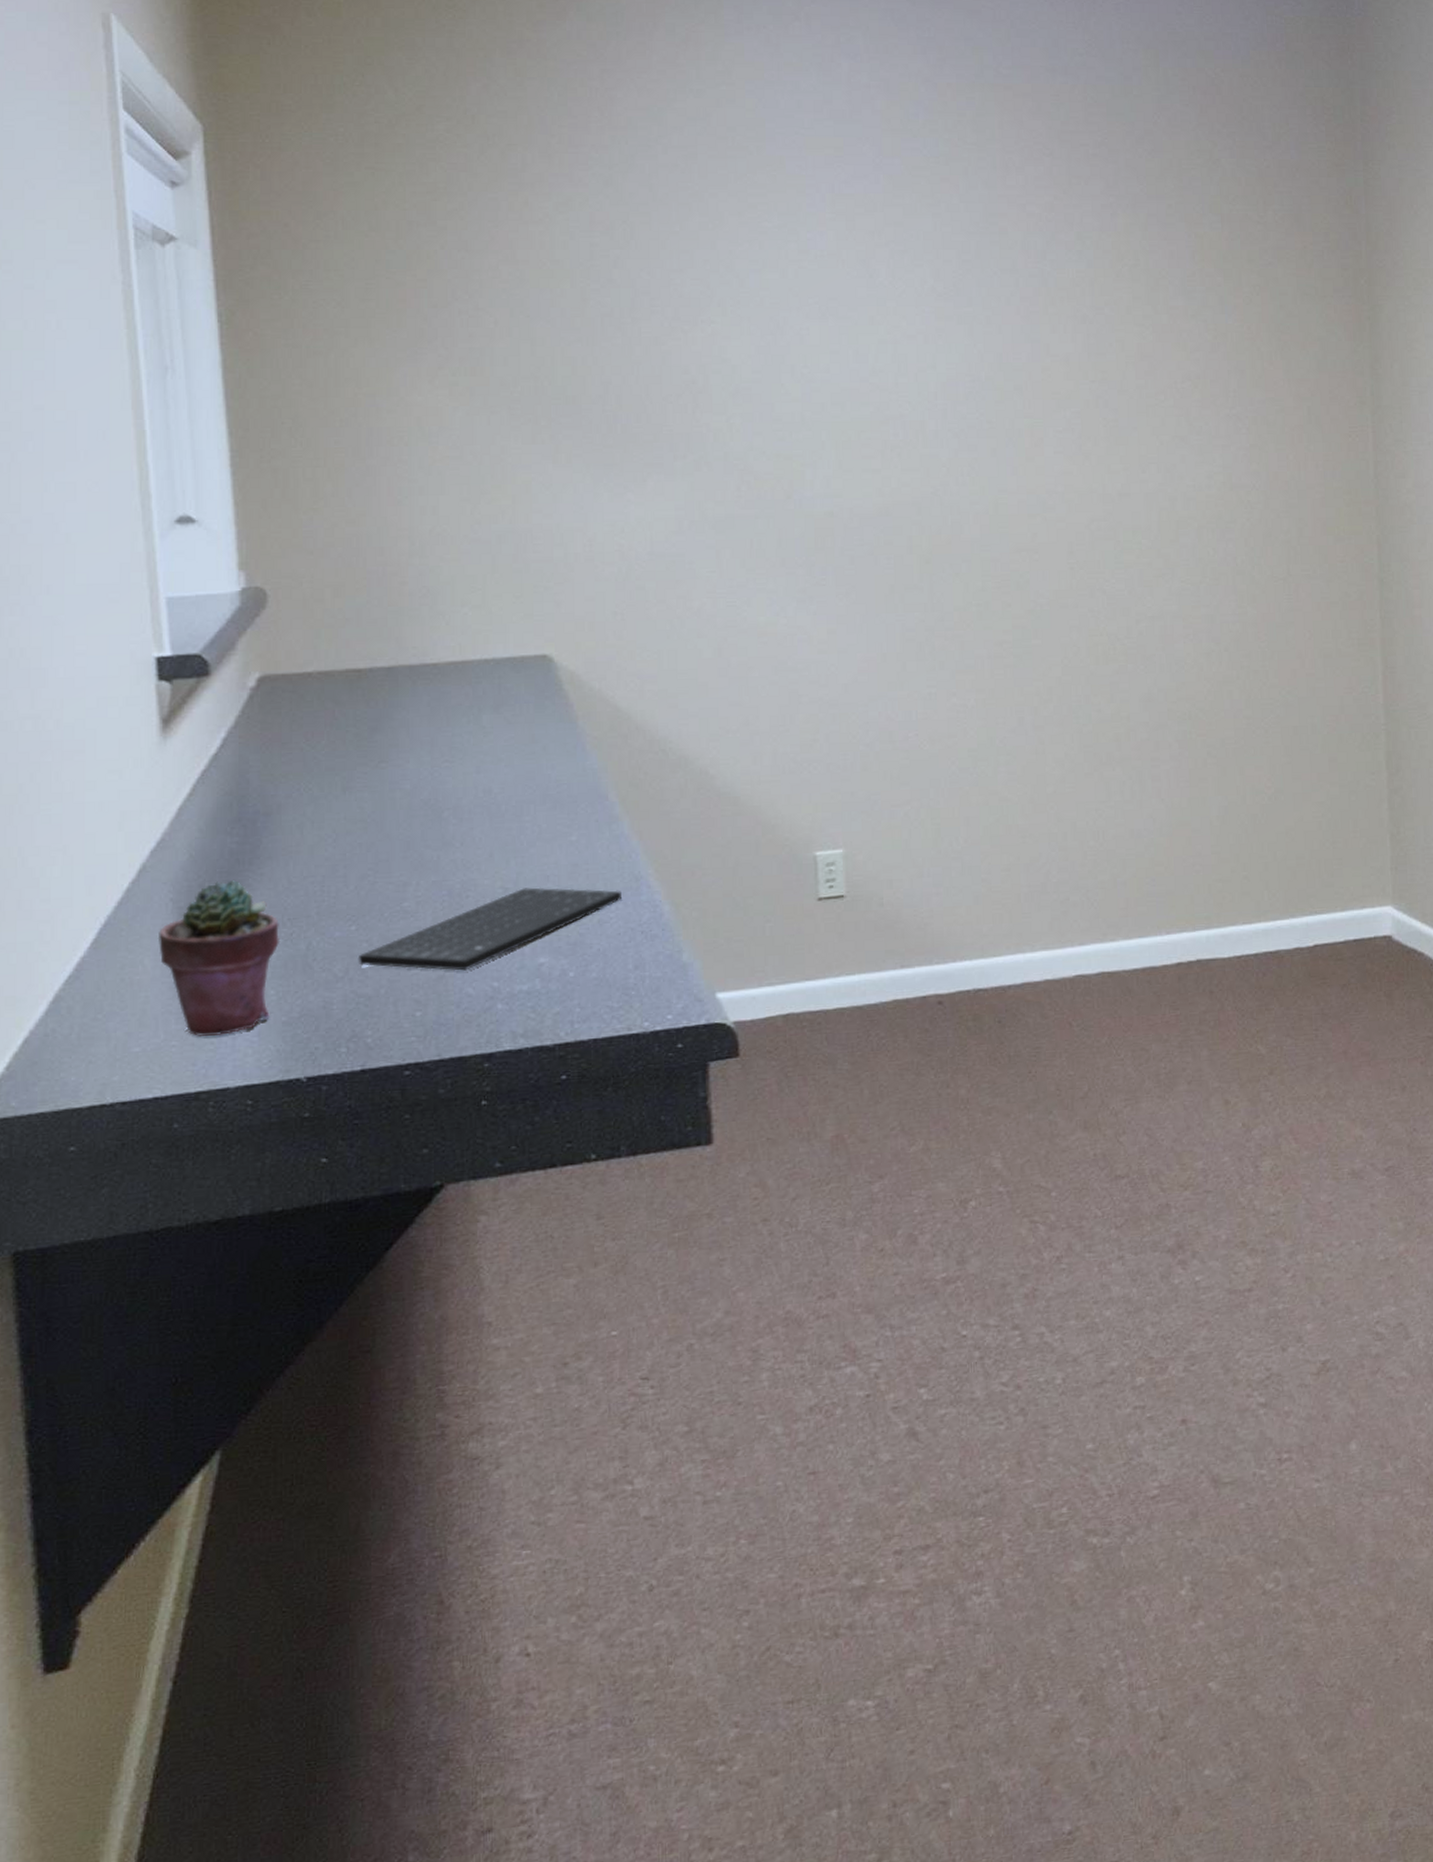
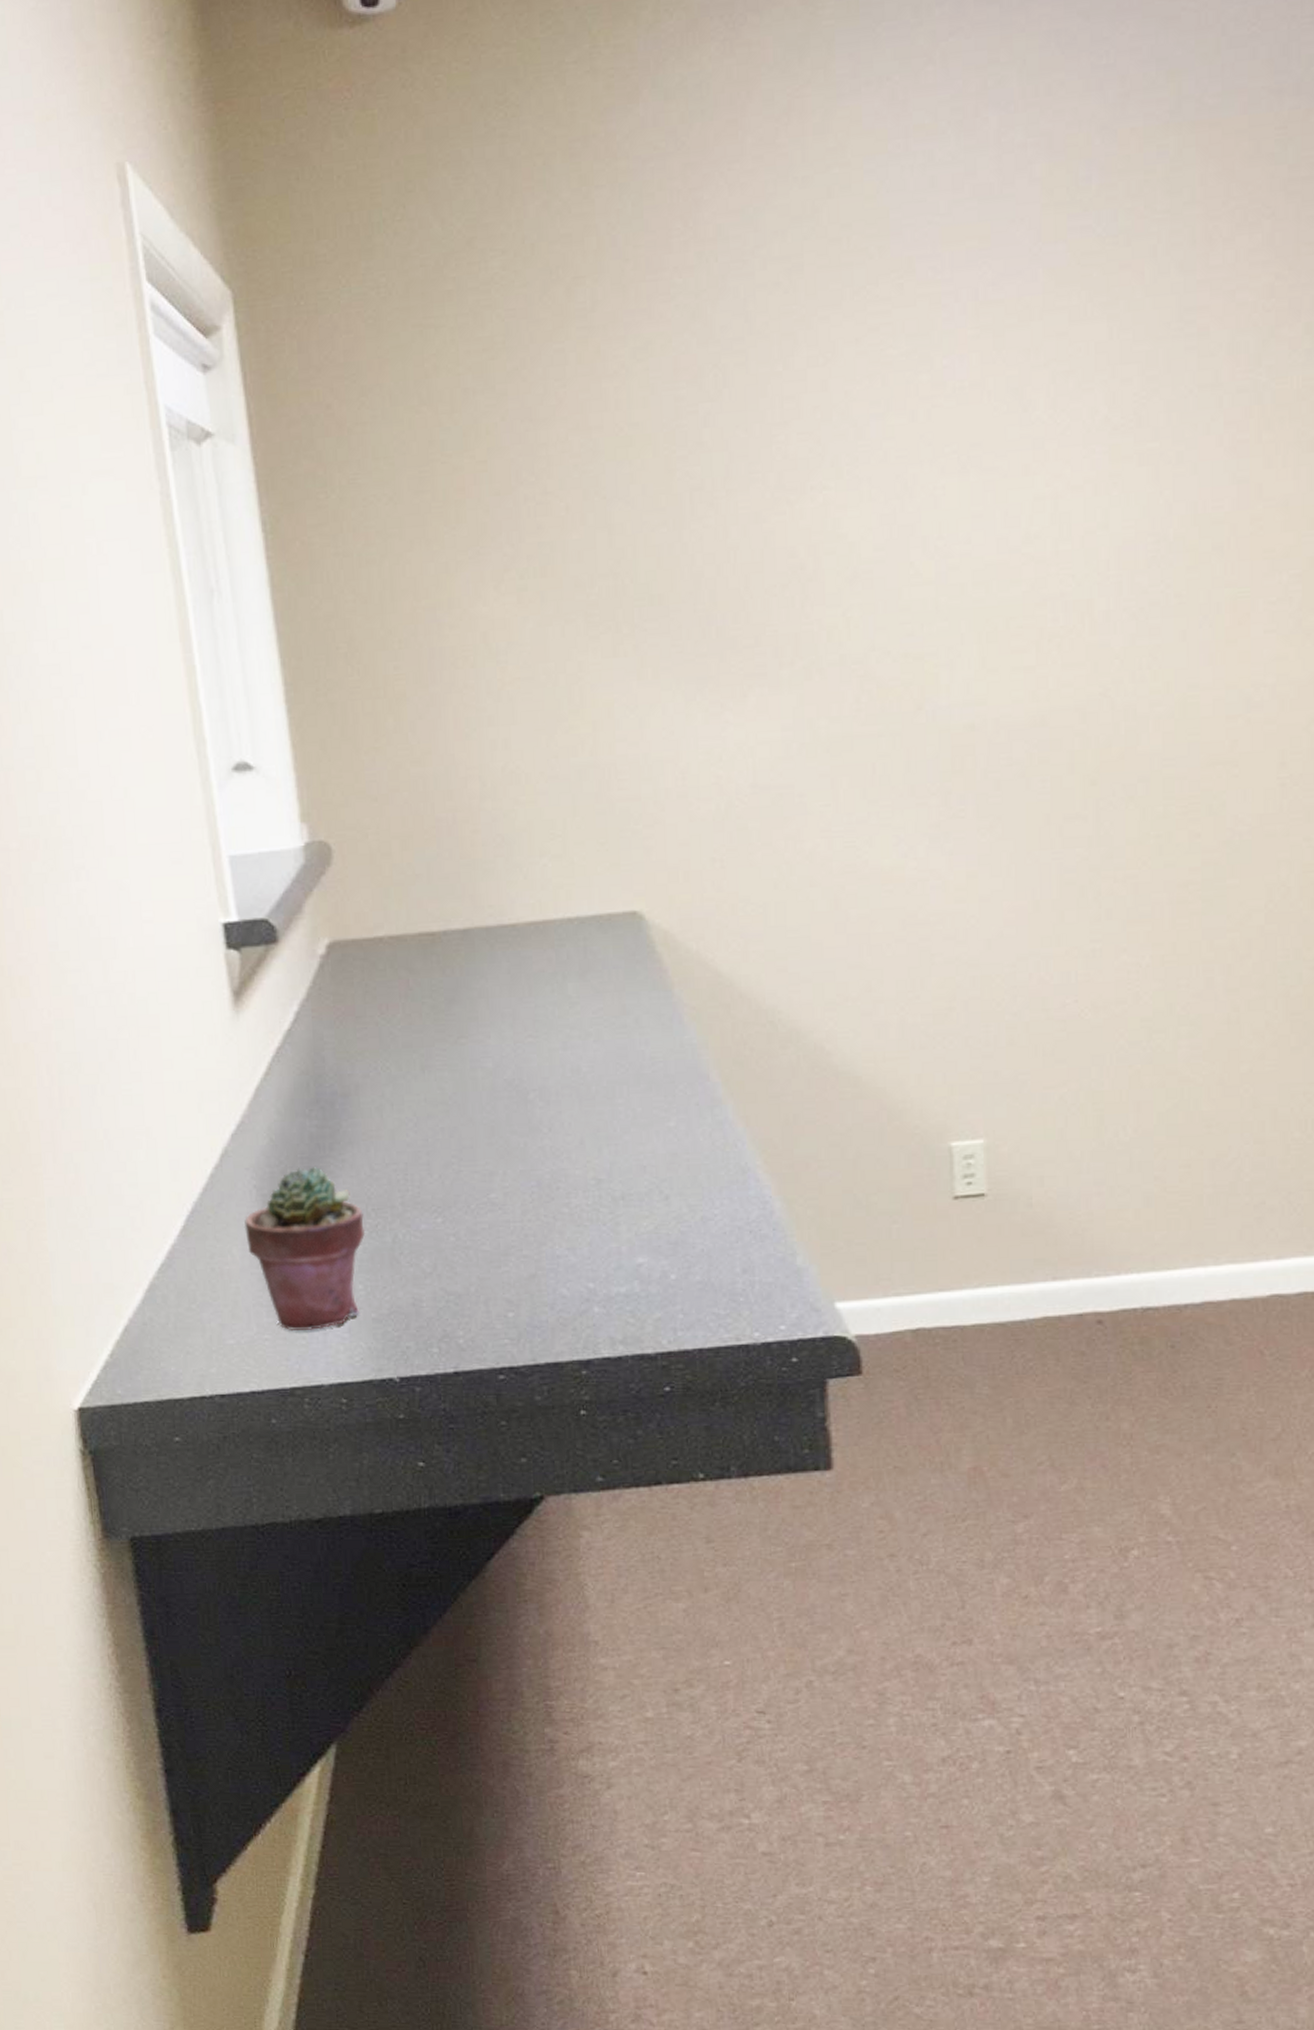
keyboard: present [357,887,623,971] -> none [445,1179,728,1270]

